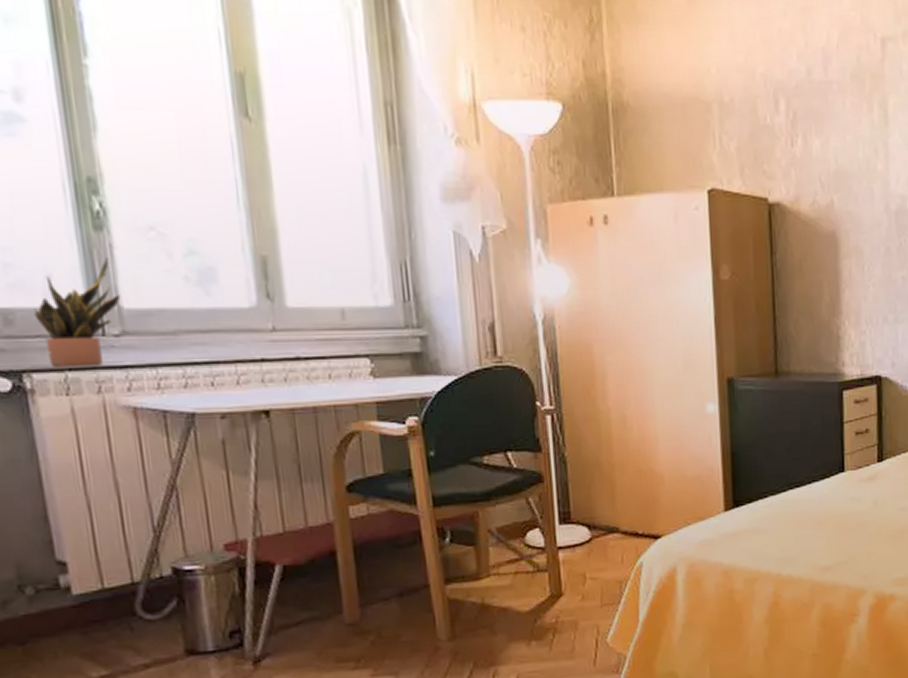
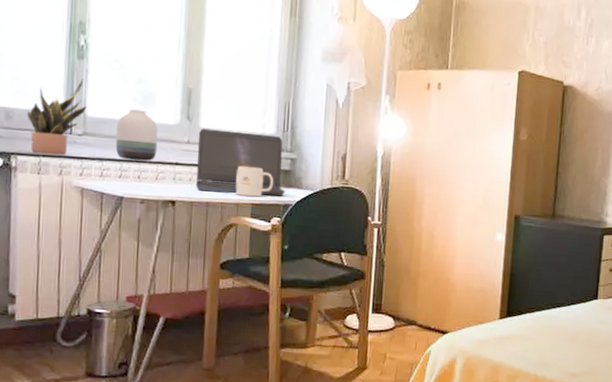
vase: none [167,292,232,363] -> present [115,109,158,162]
laptop computer: none [286,308,419,393] -> present [195,128,285,197]
mug: none [347,352,401,393] -> present [235,166,273,197]

